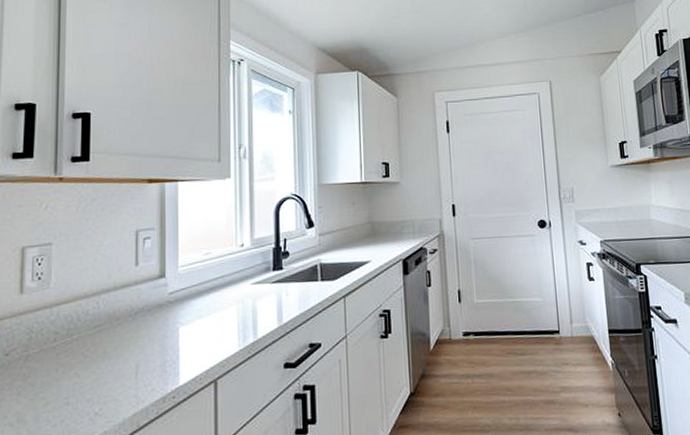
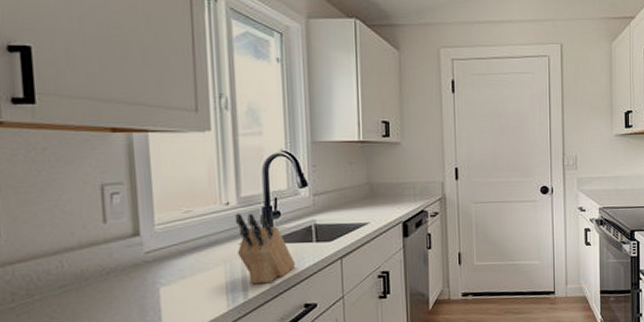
knife block: none [248,253,302,323] -> present [235,213,296,283]

